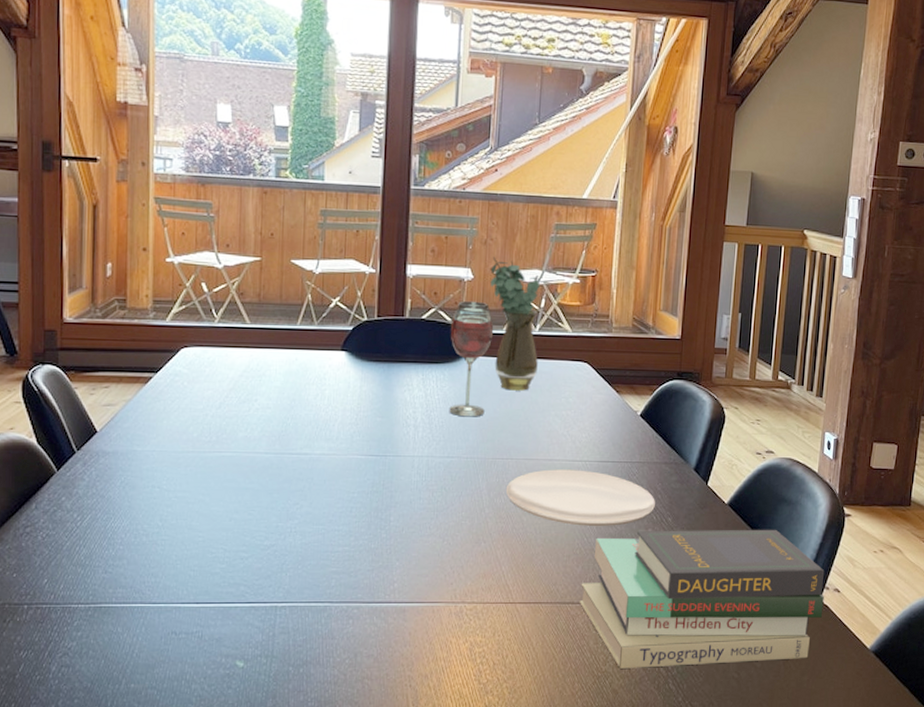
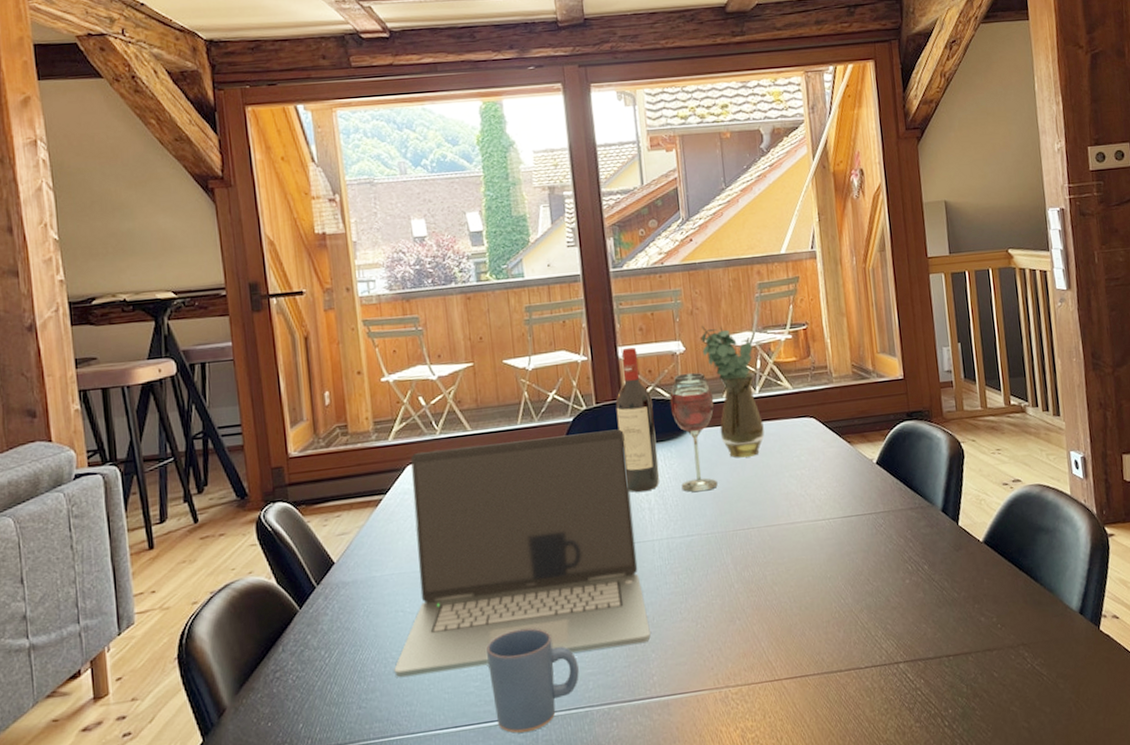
laptop: none [144,338,401,550] -> present [394,429,651,678]
mug: none [235,521,324,617] -> present [485,628,579,733]
wine bottle: none [395,267,433,408] -> present [615,347,660,492]
plate: present [505,469,655,526] -> none [752,528,908,588]
books: present [580,529,825,669] -> none [846,561,1105,735]

